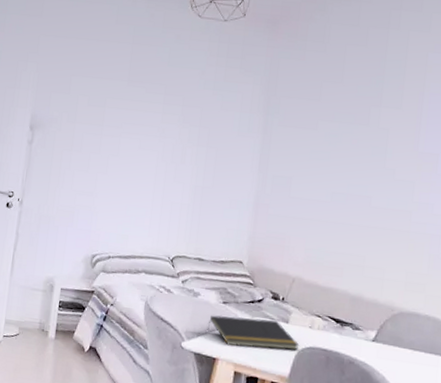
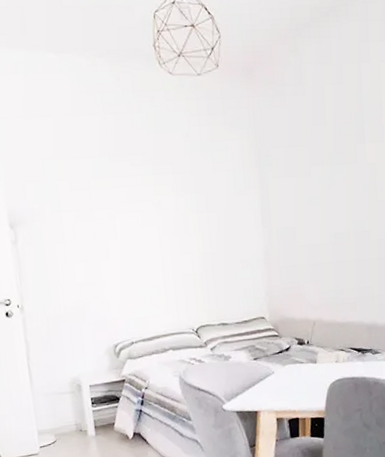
notepad: present [207,315,300,350] -> none [244,363,330,396]

